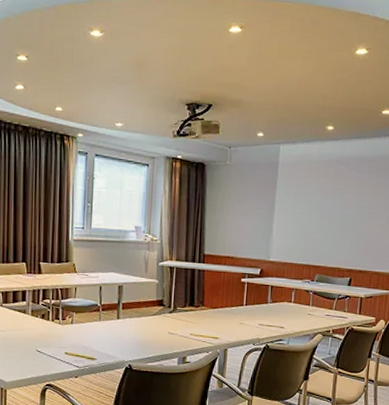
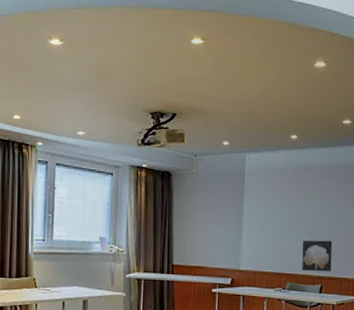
wall art: none [331,233,365,266] -> present [302,240,333,272]

